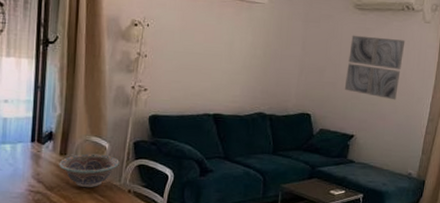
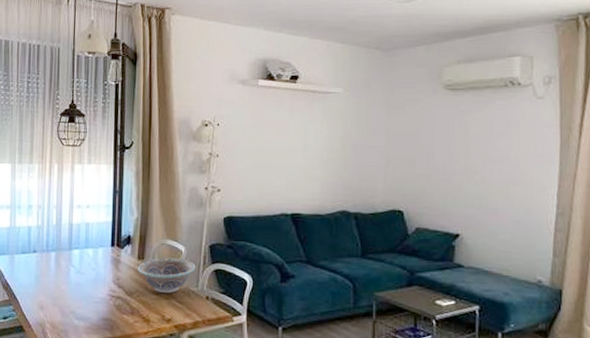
wall art: present [344,35,406,100] -> none [441,119,514,192]

